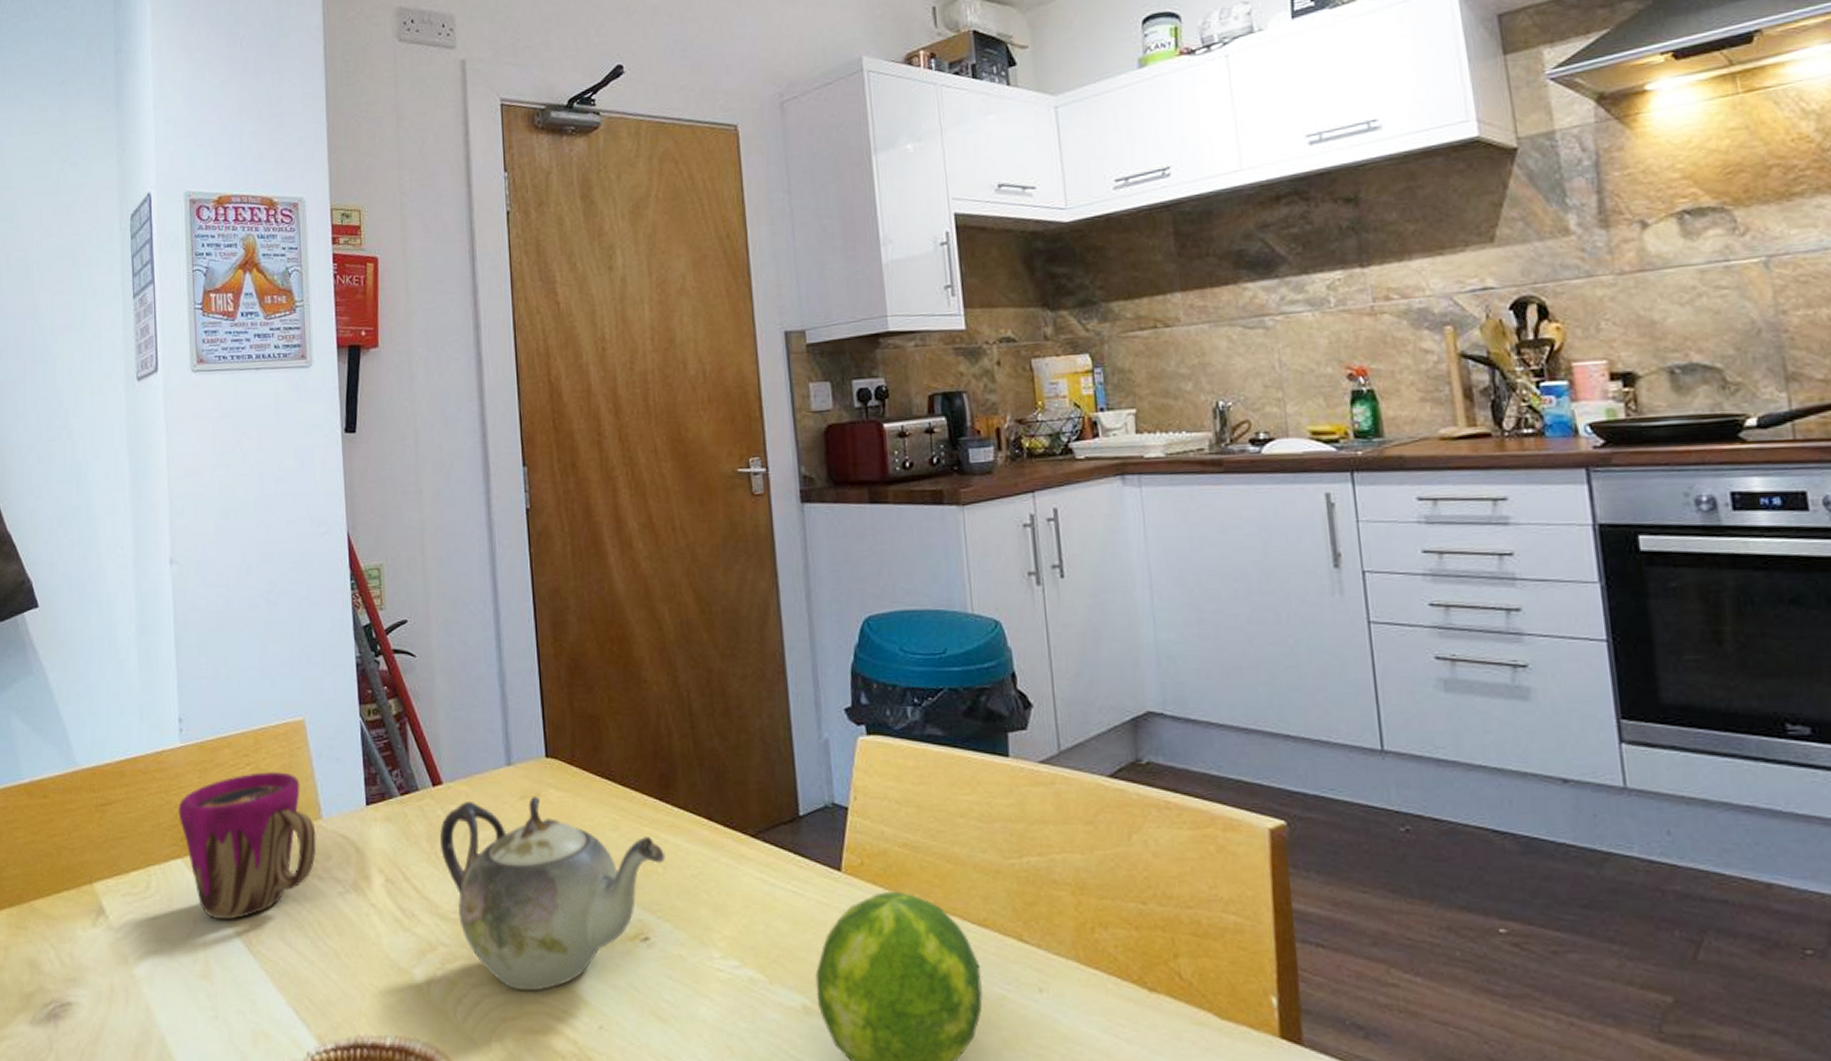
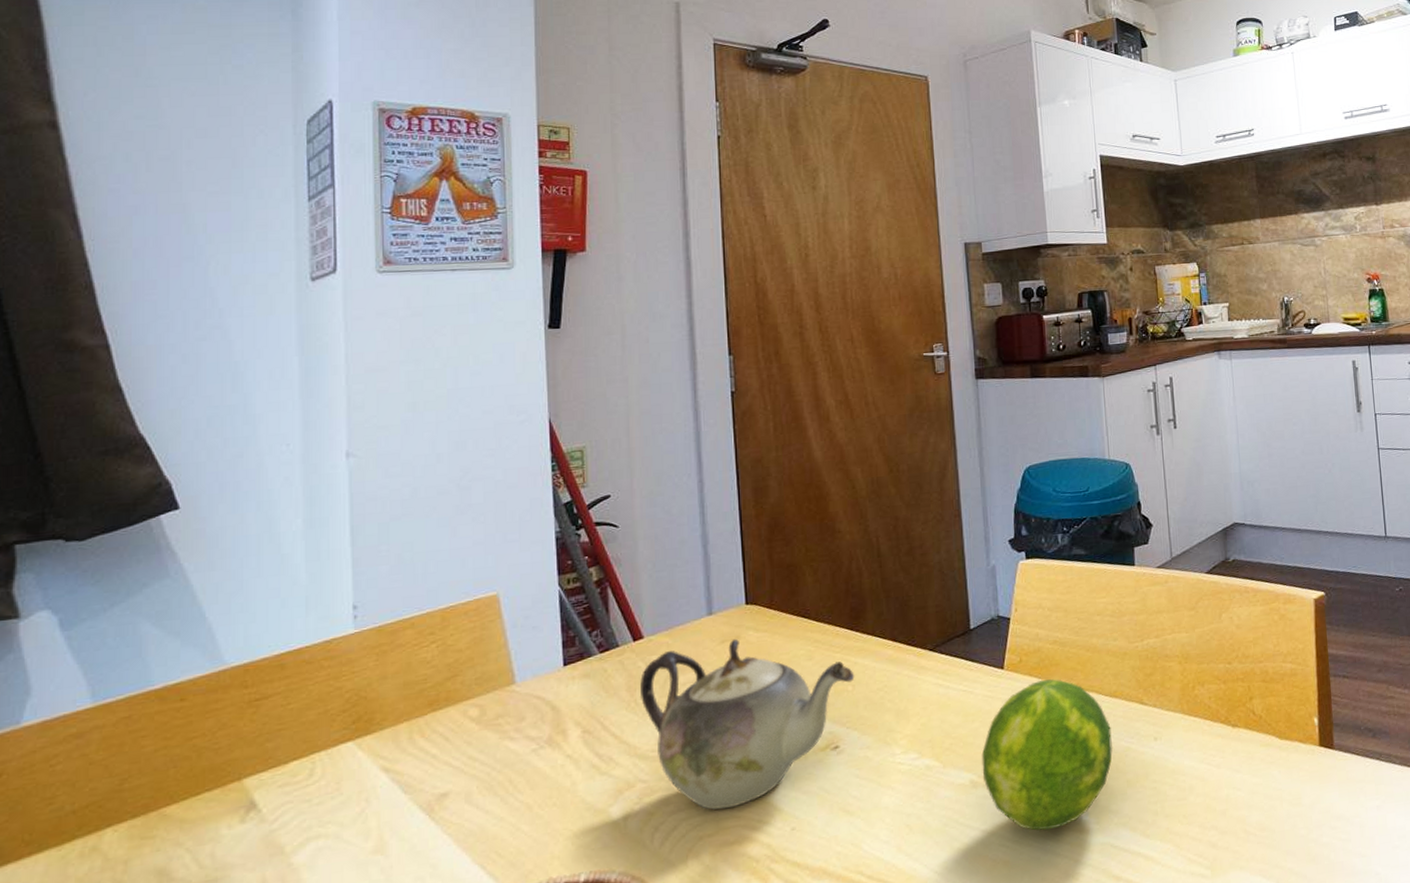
cup: present [178,771,317,920] -> none [350,645,509,794]

